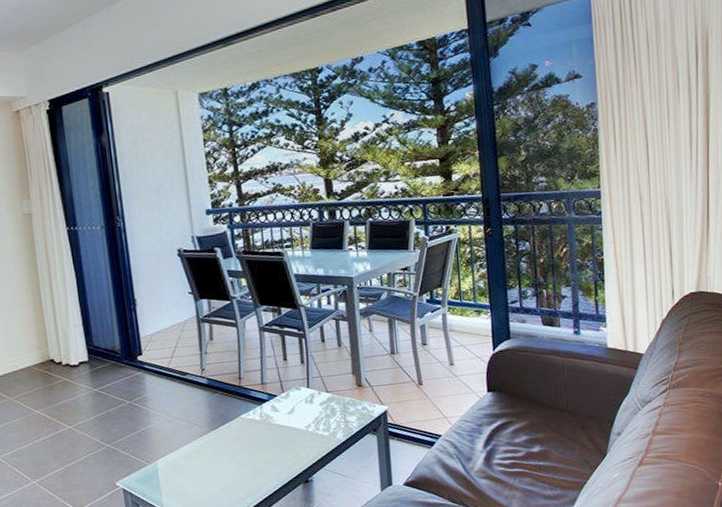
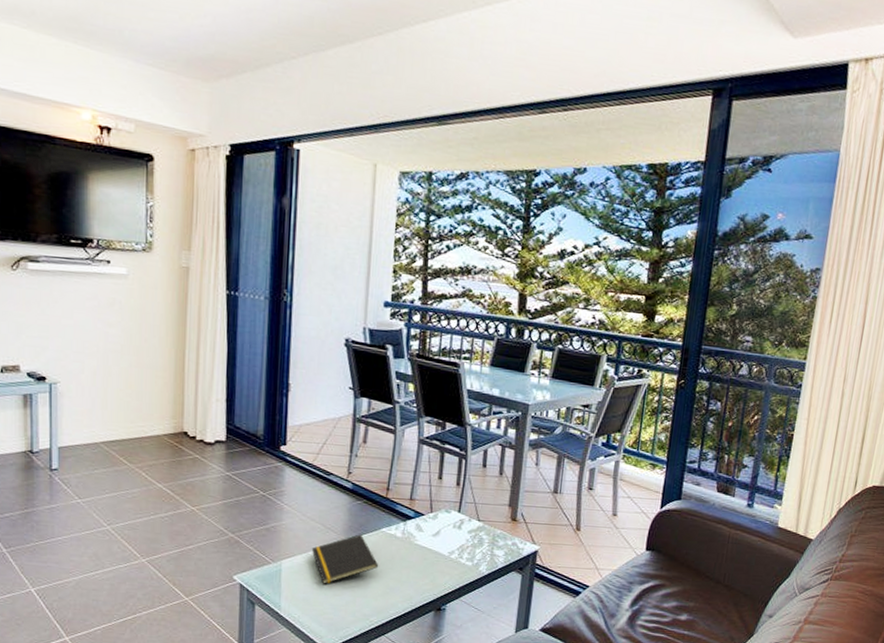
notepad: none [181,424,244,476] -> present [311,534,378,584]

